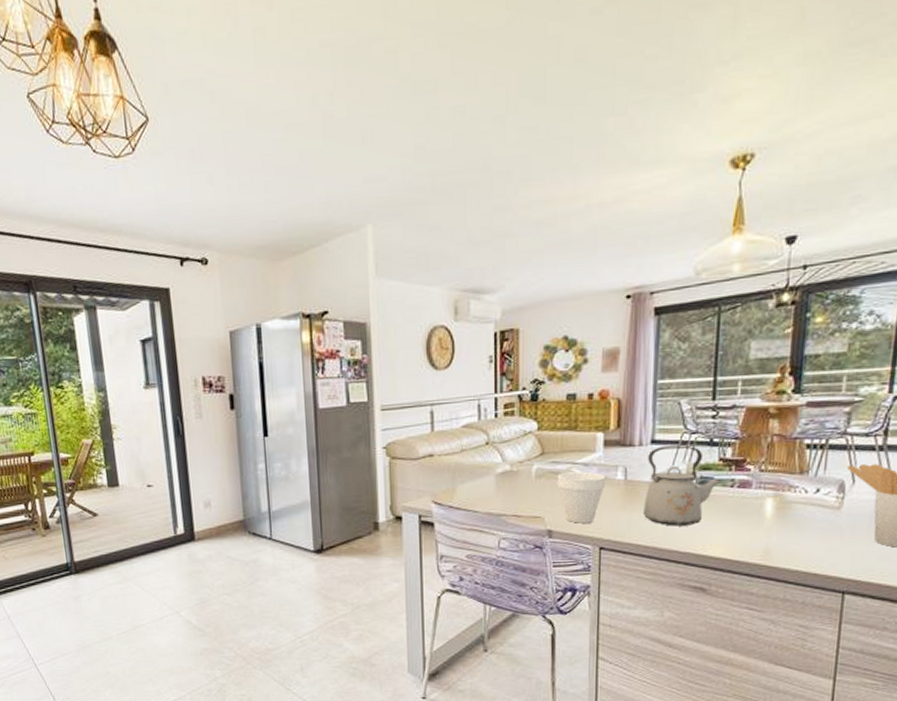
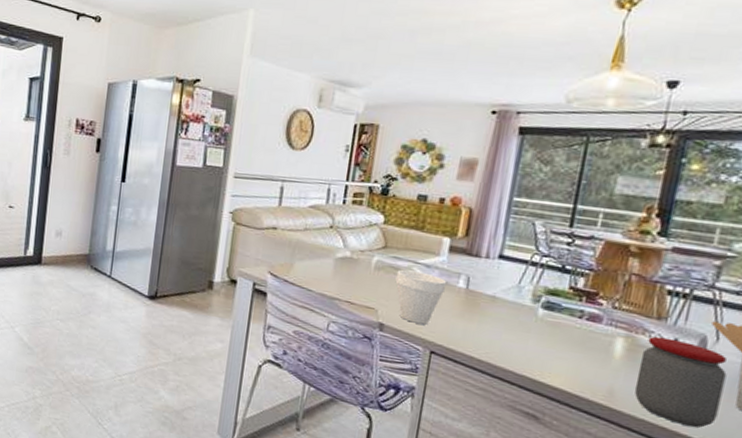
kettle: present [642,445,721,526] -> none [480,263,569,349]
jar: none [786,489,864,567] -> present [634,336,727,428]

